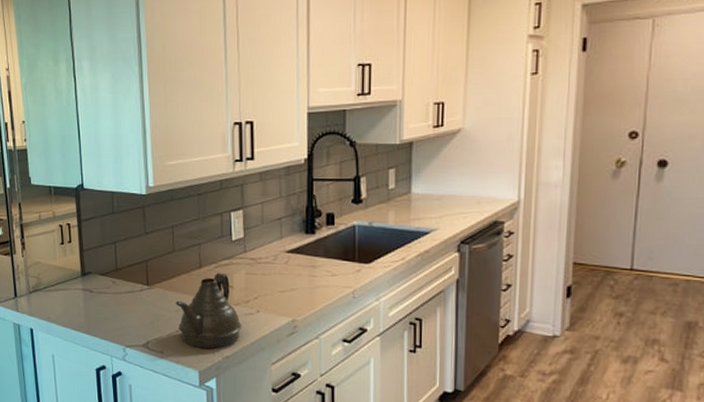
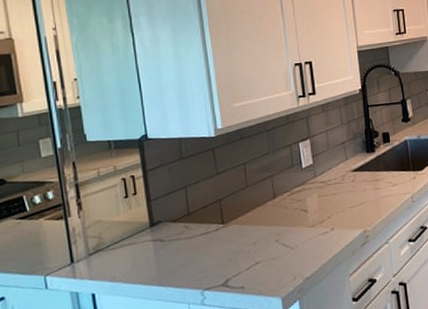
teapot: present [176,272,242,349] -> none [253,199,319,276]

